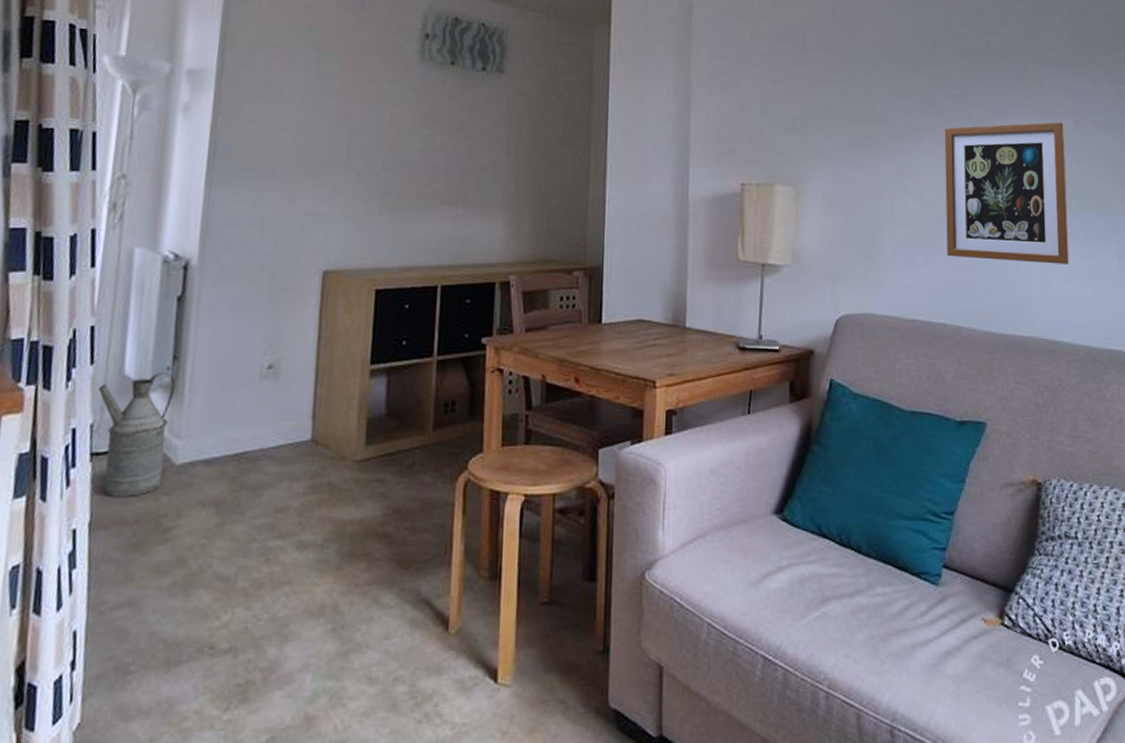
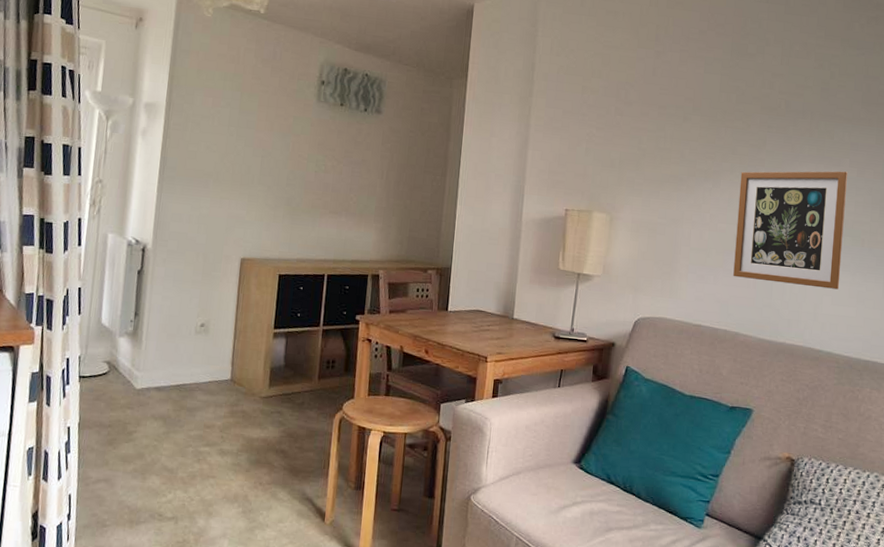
watering can: present [98,371,176,497] -> none [84,322,137,408]

